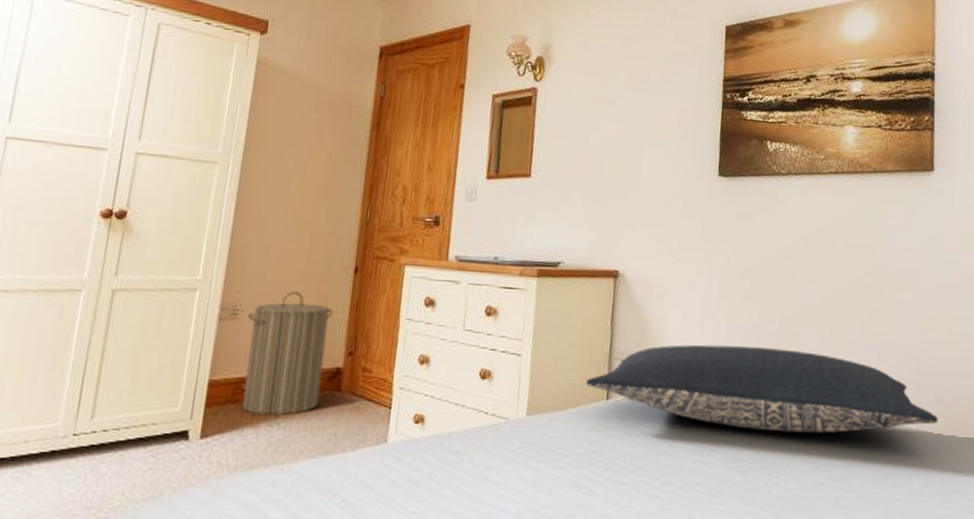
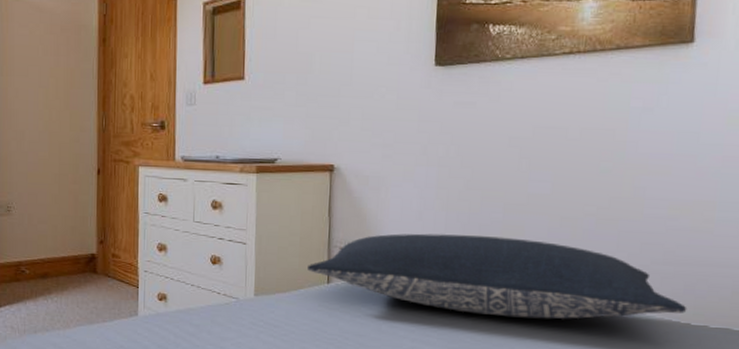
laundry hamper: present [242,291,333,416] -> none [19,191,84,292]

